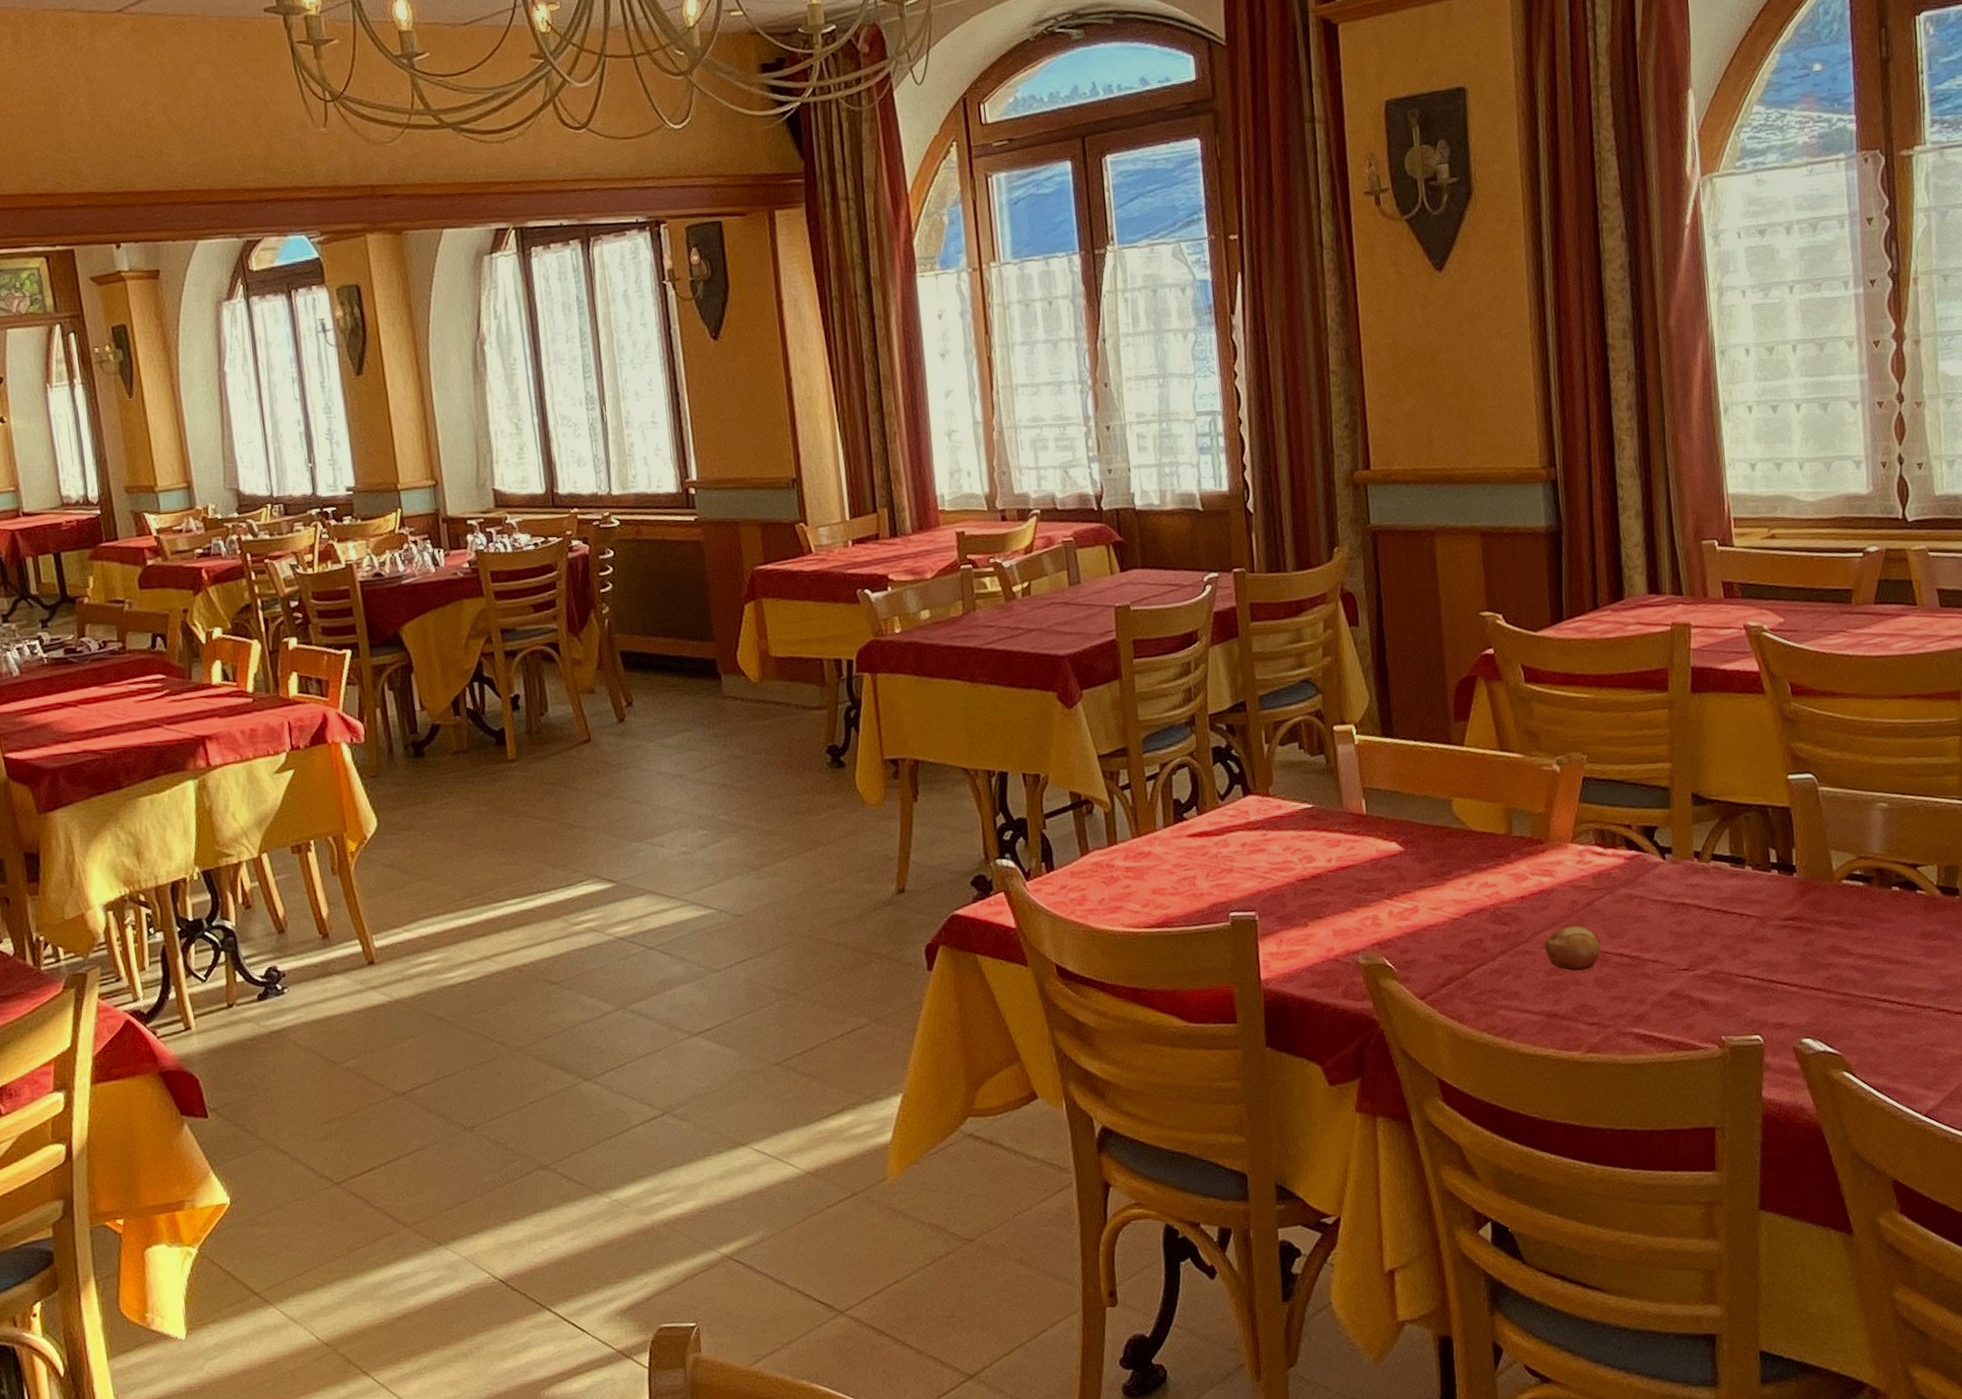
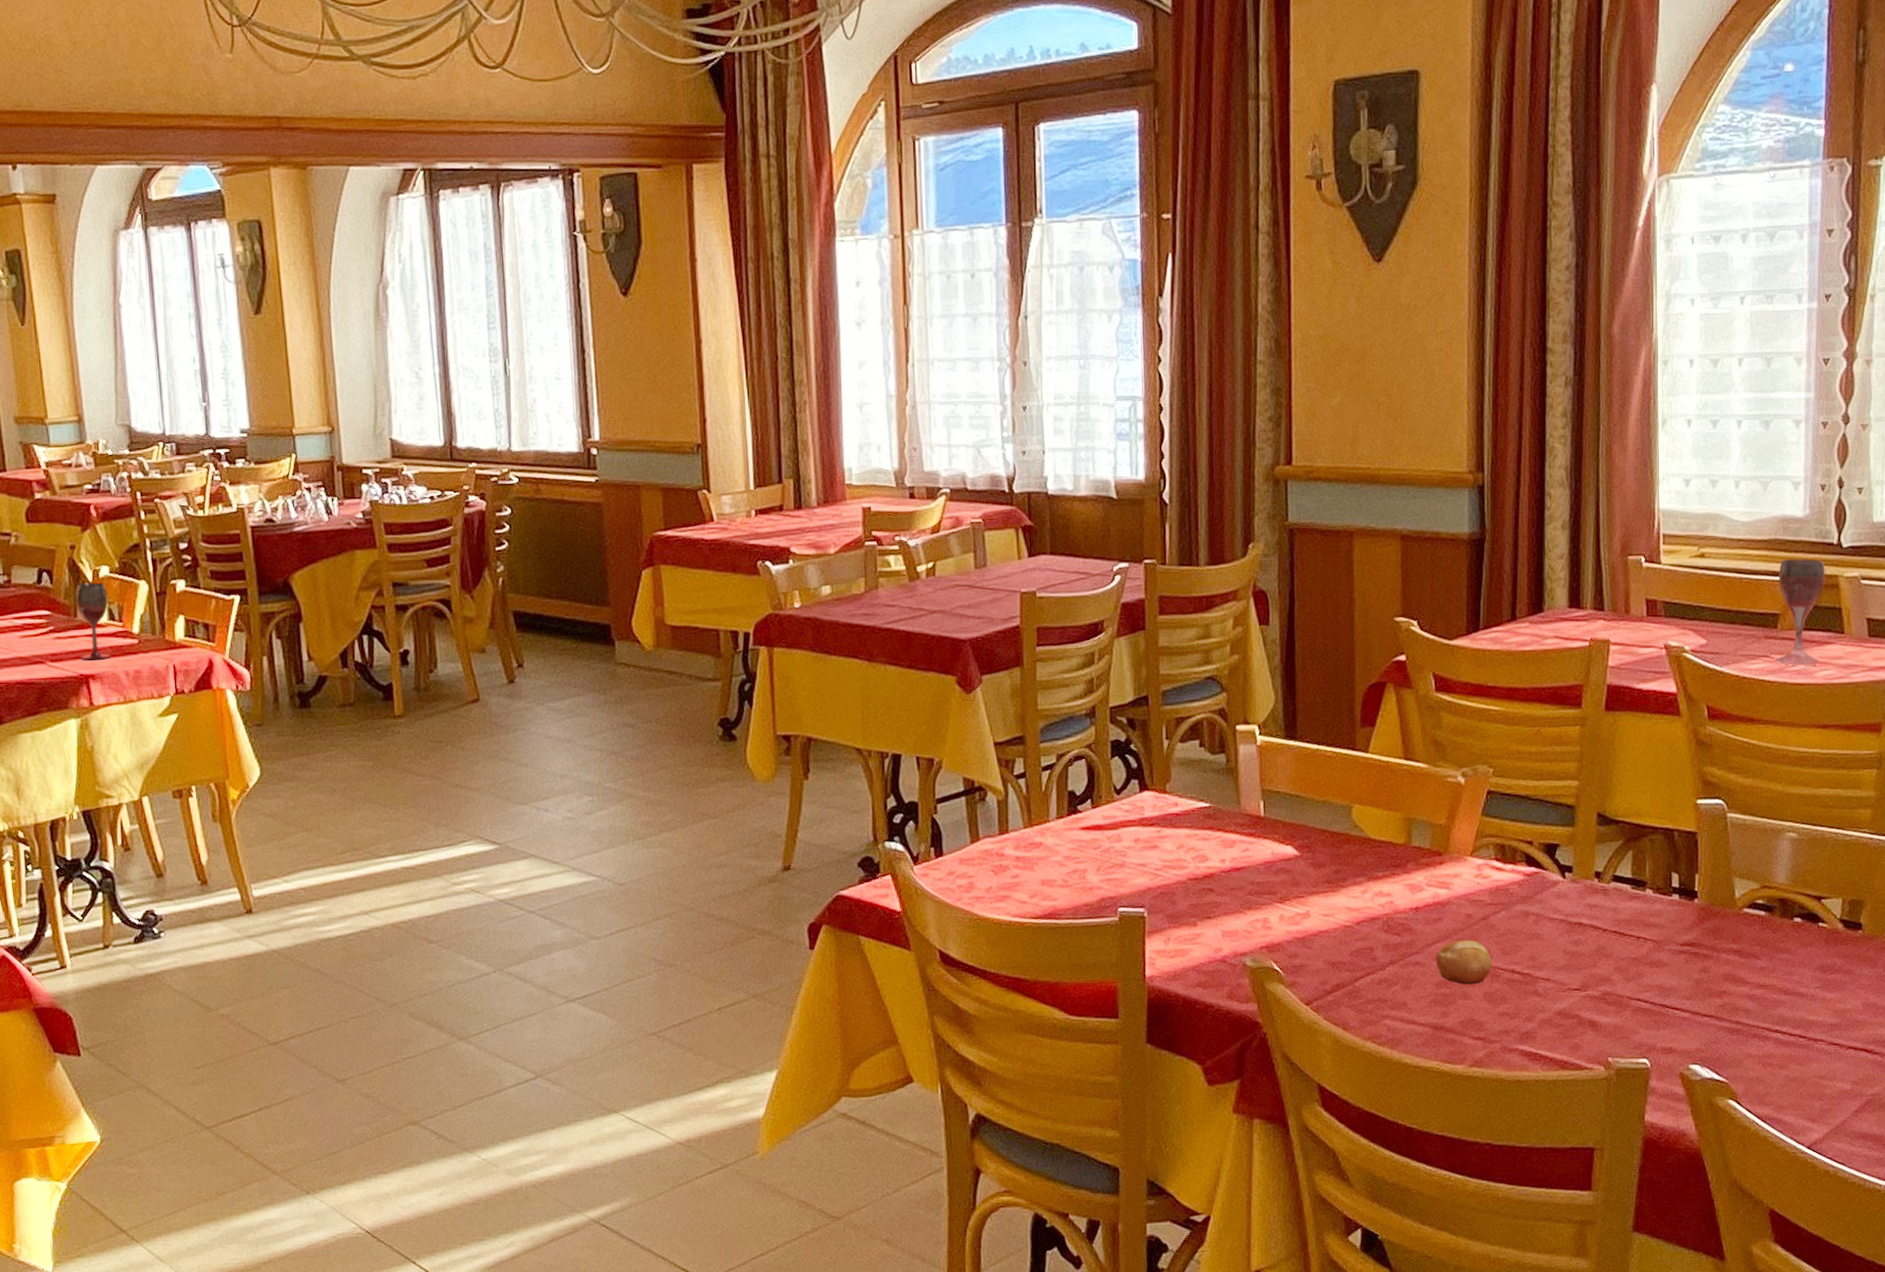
wine glass: none [190,644,226,722] -> present [76,582,110,661]
cup: none [1848,534,1896,639] -> present [1775,558,1825,666]

